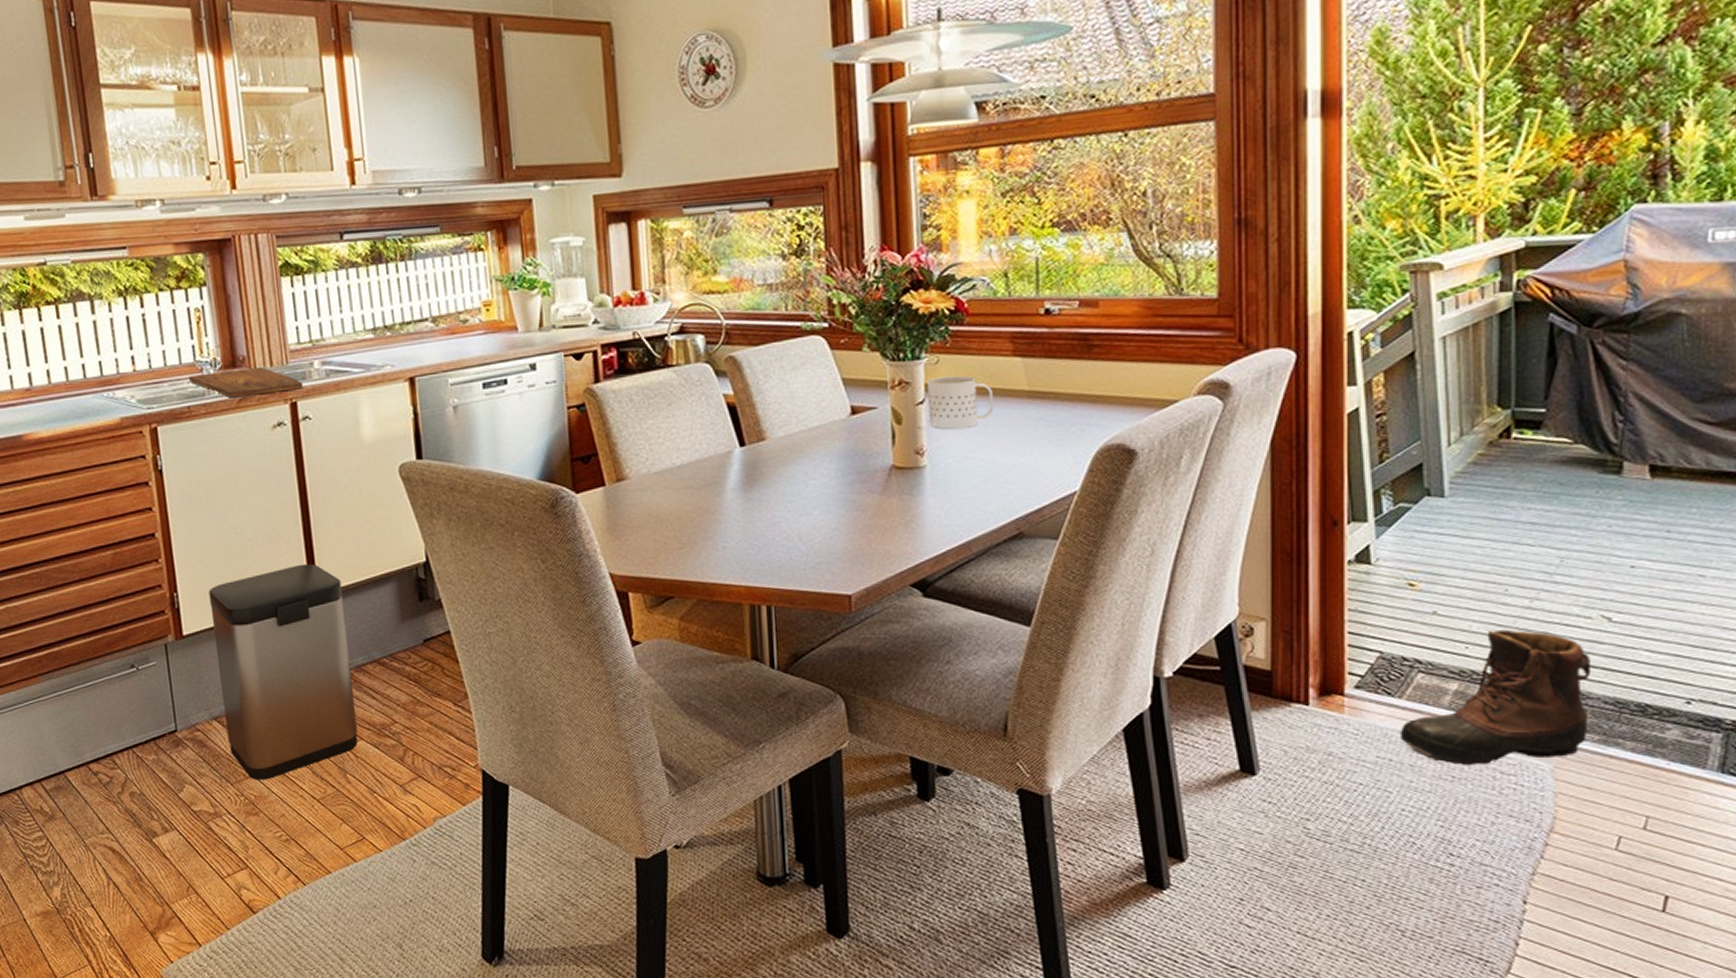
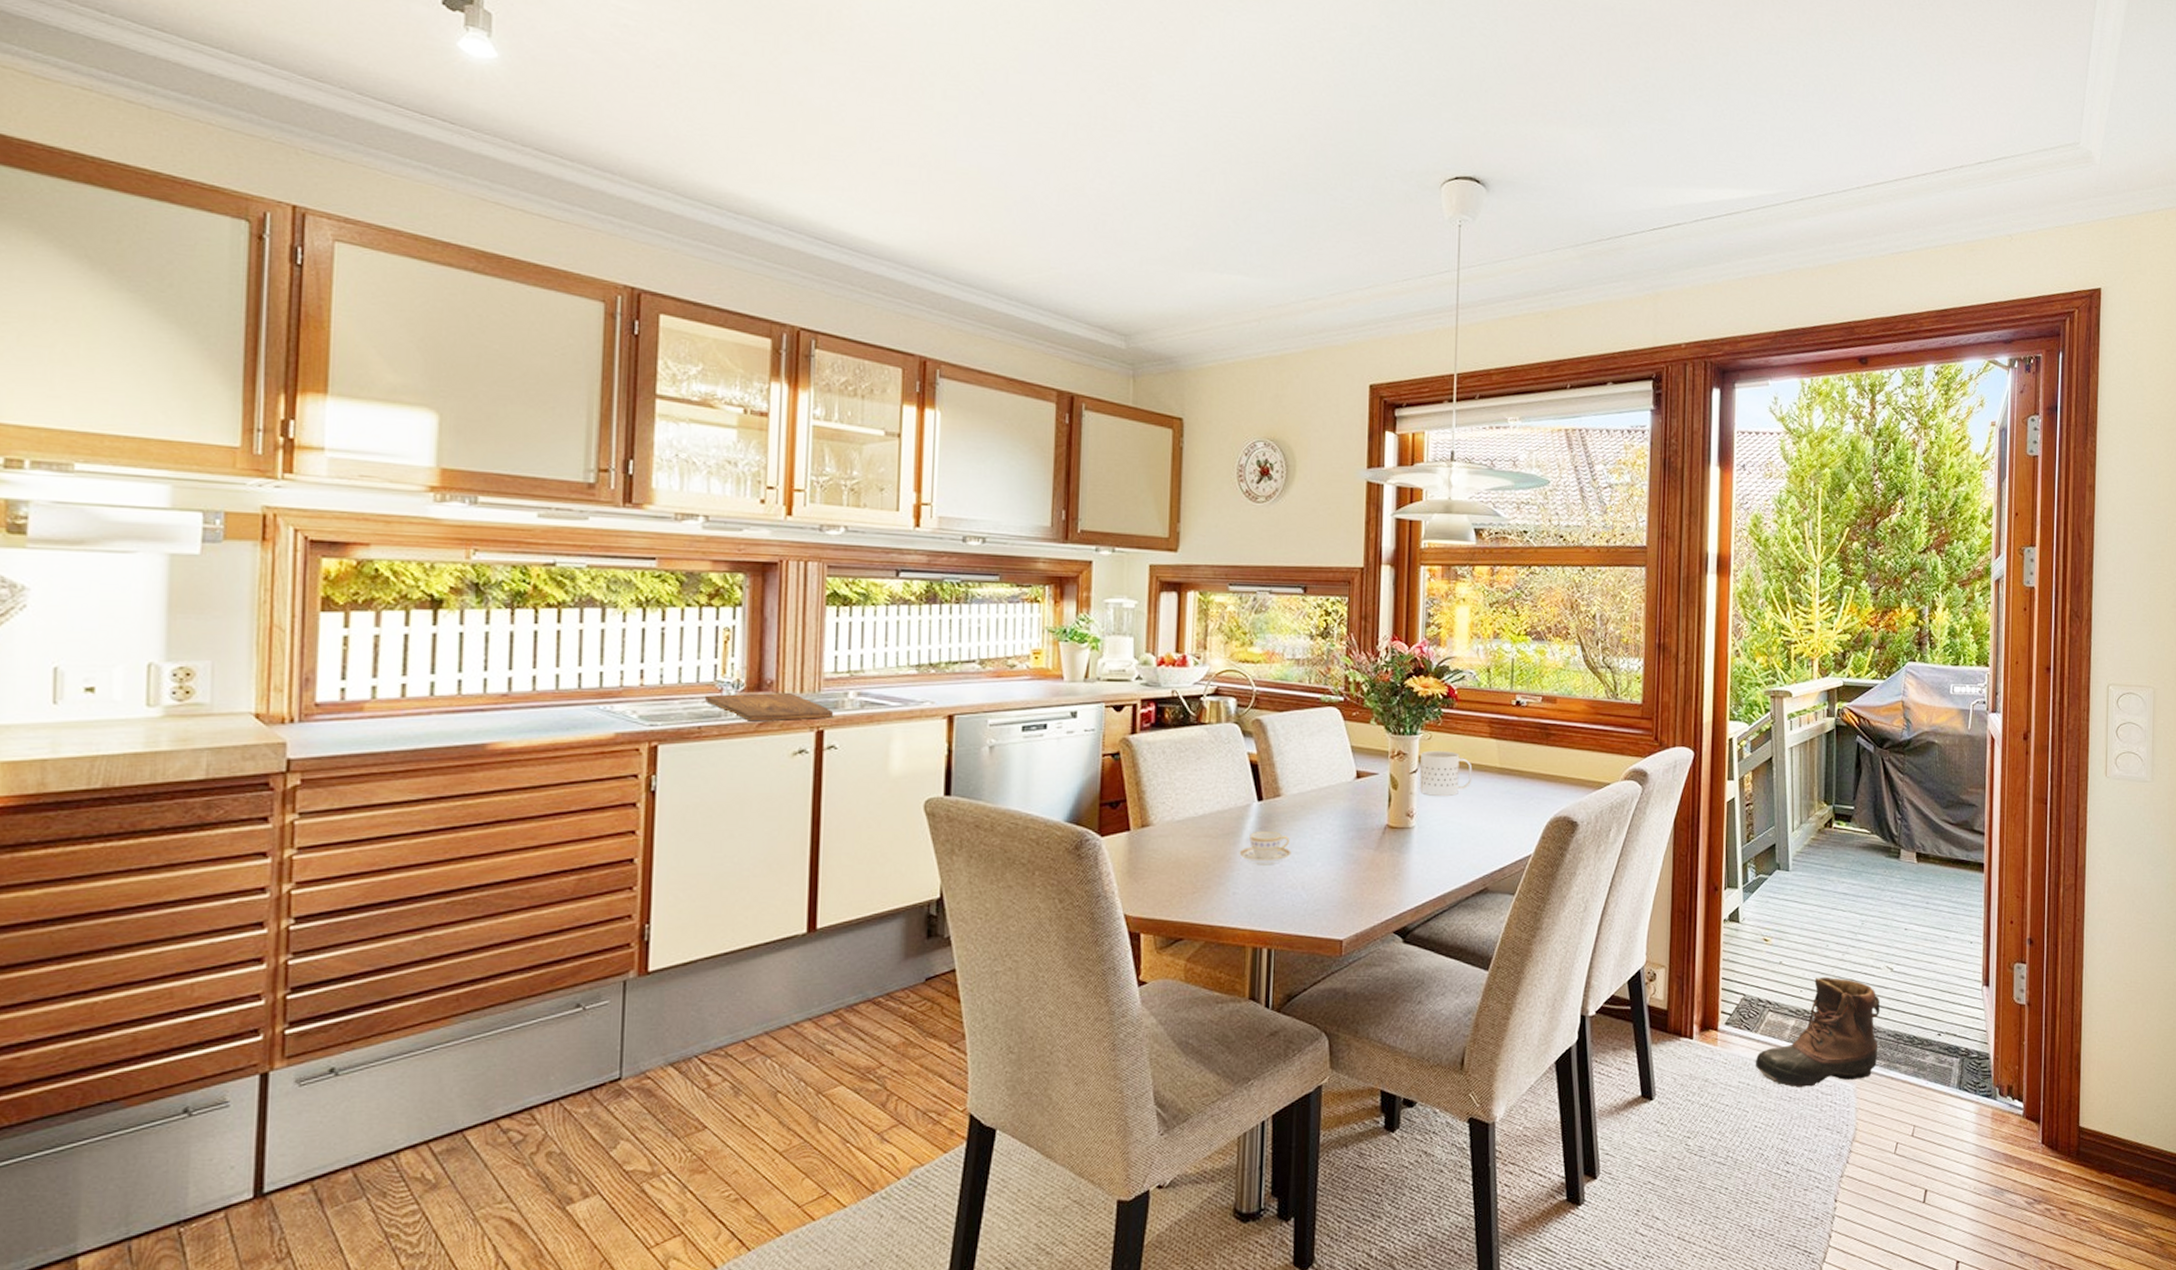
pedal bin: present [208,563,358,780] -> none [683,896,844,1133]
teacup: none [725,478,783,517] -> present [1239,830,1291,866]

